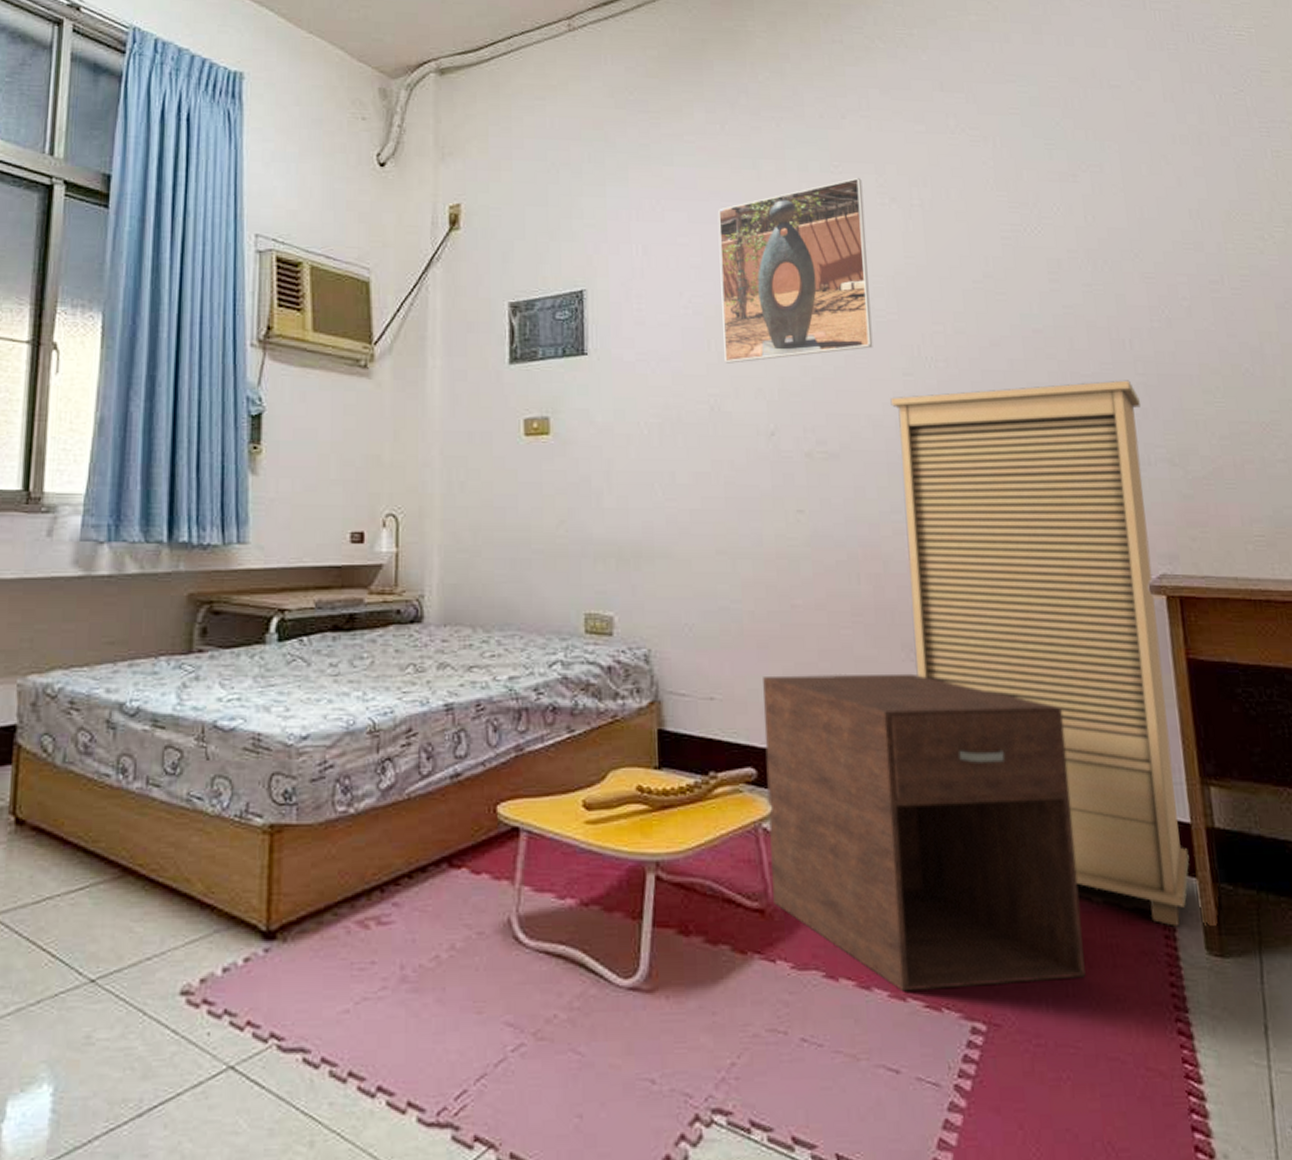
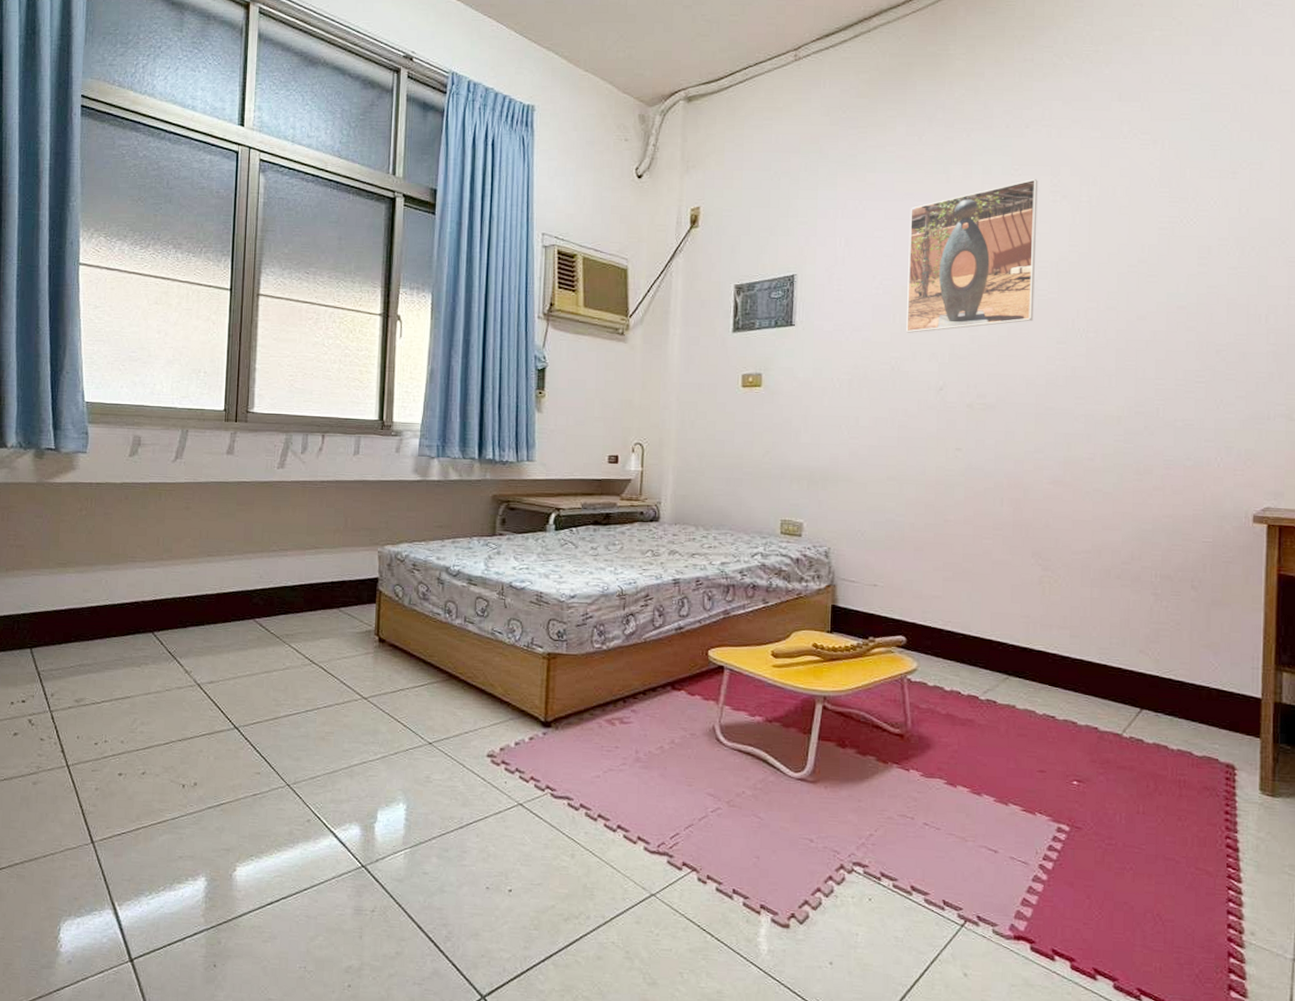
nightstand: present [763,673,1086,992] -> none [910,571,1162,802]
cabinet: present [890,380,1190,927] -> none [1042,348,1267,772]

